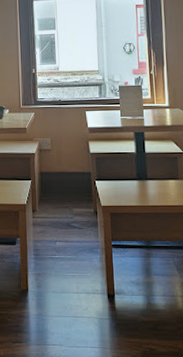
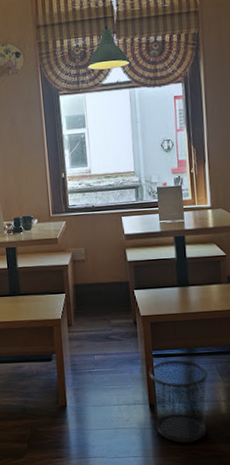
waste bin: none [107,251,165,336] -> present [148,359,208,443]

